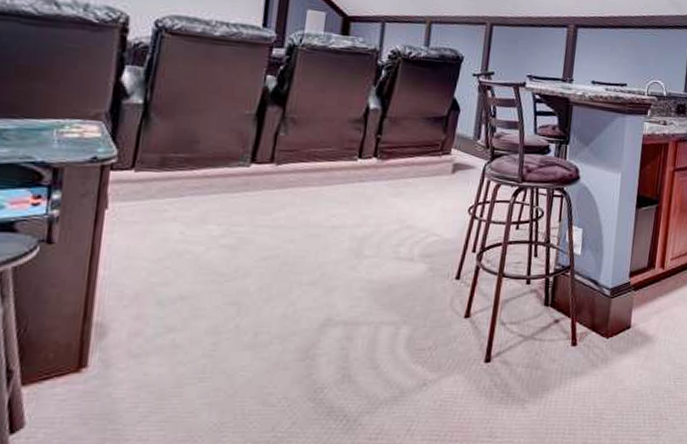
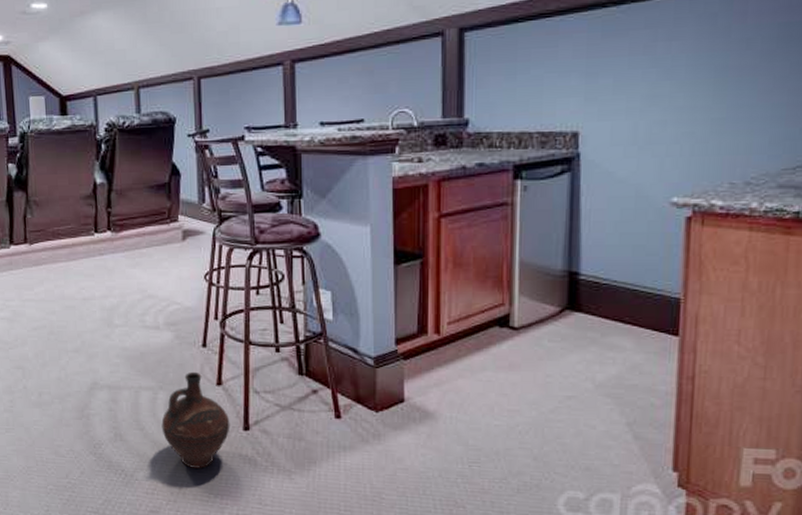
ceramic jug: none [398,304,473,406] -> present [161,371,230,469]

